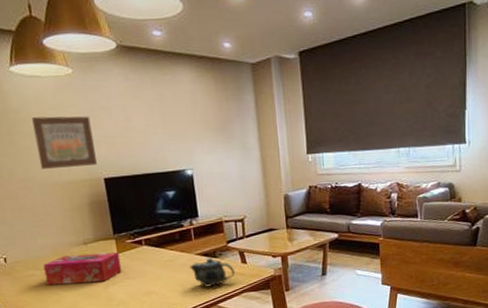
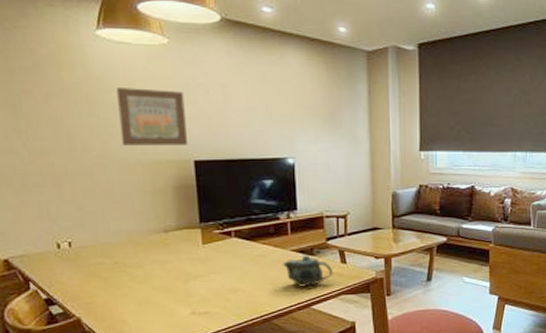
tissue box: present [43,252,122,285] -> none [114,242,206,276]

